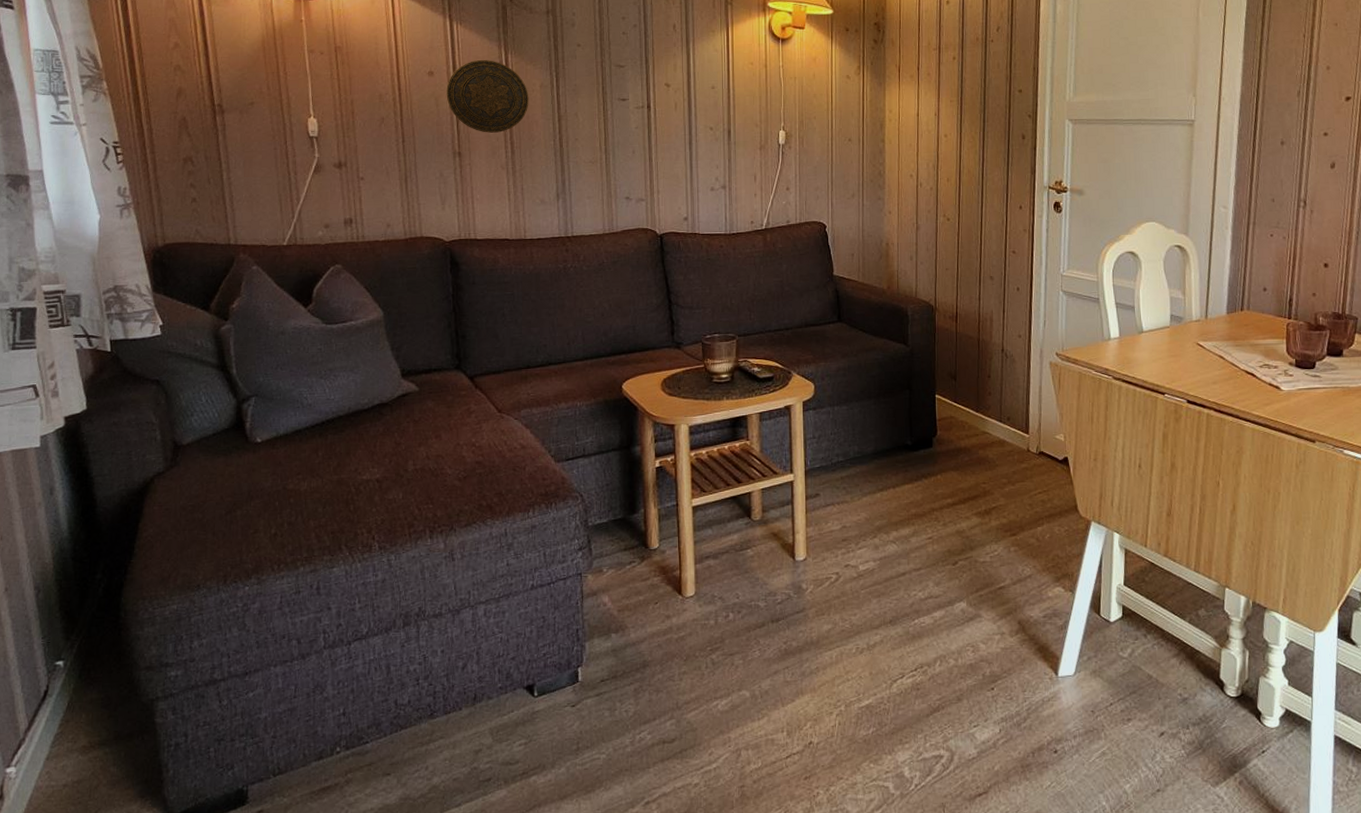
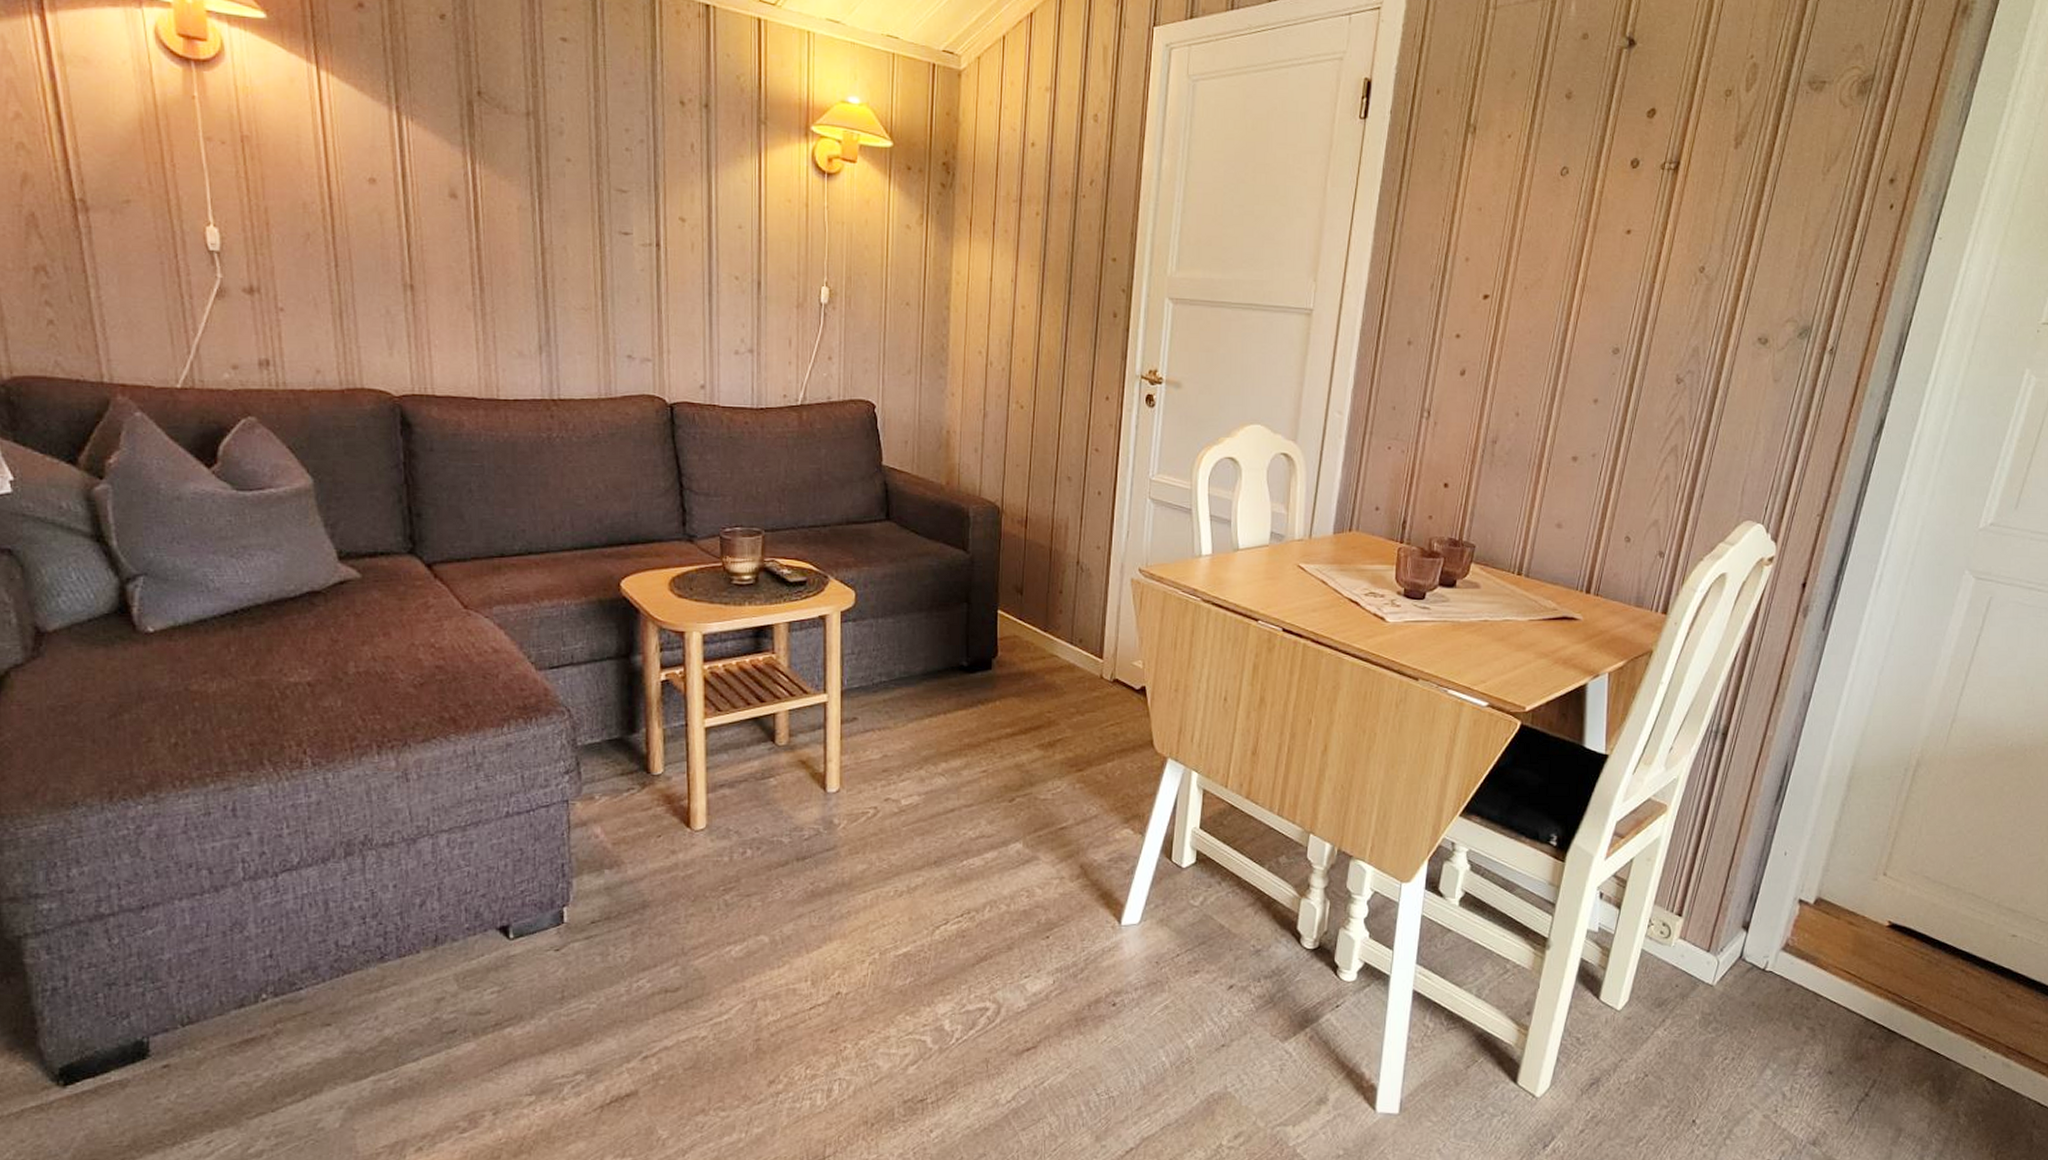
decorative plate: present [446,60,529,133] -> none [393,168,503,263]

